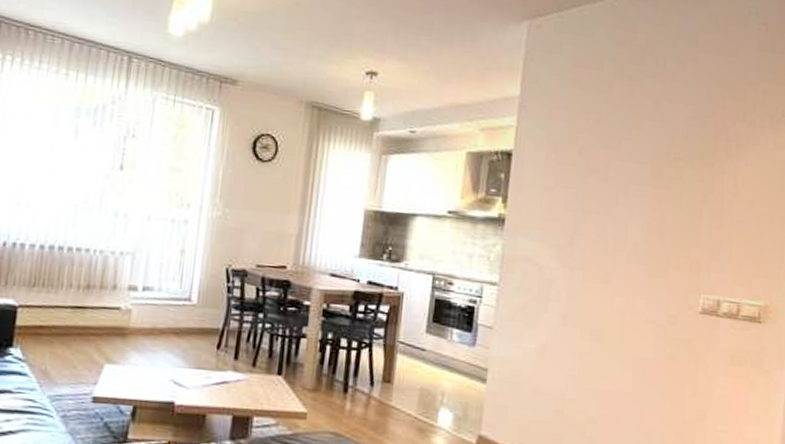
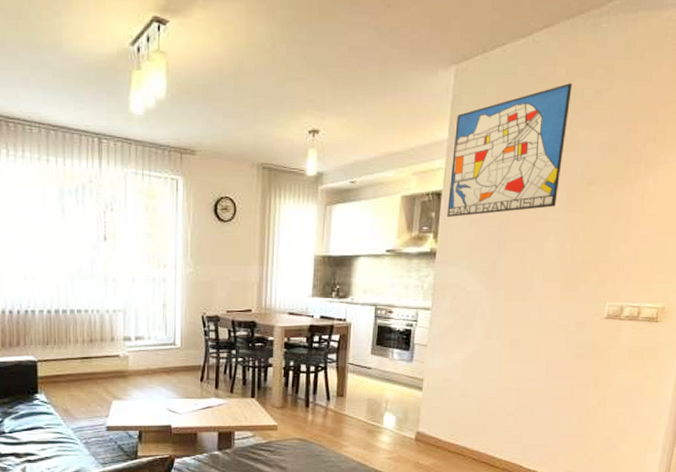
wall art: none [518,51,654,181] -> present [447,83,573,217]

